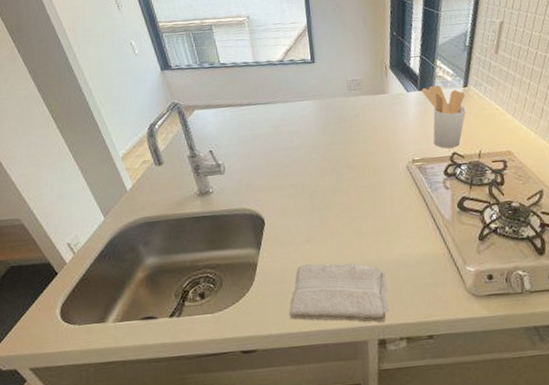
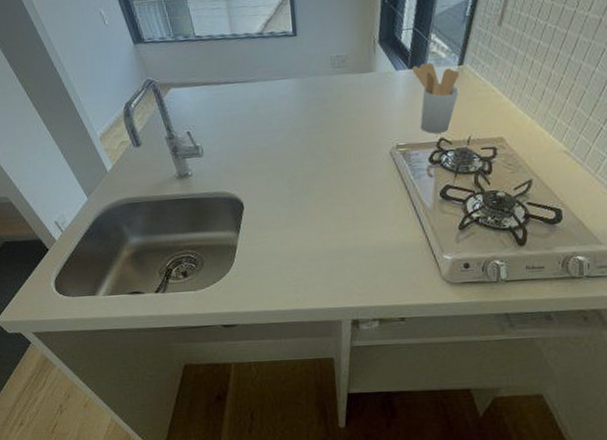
washcloth: present [289,263,390,323] -> none [267,247,364,305]

